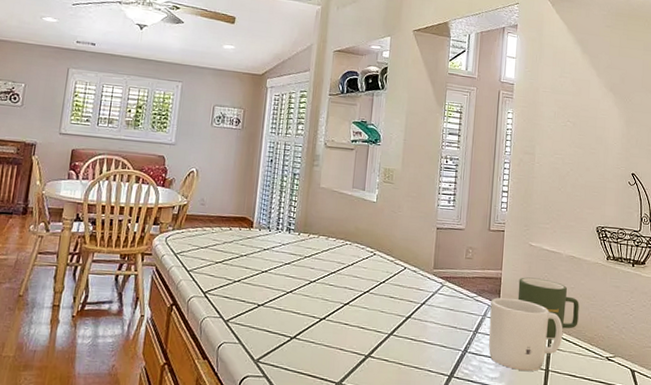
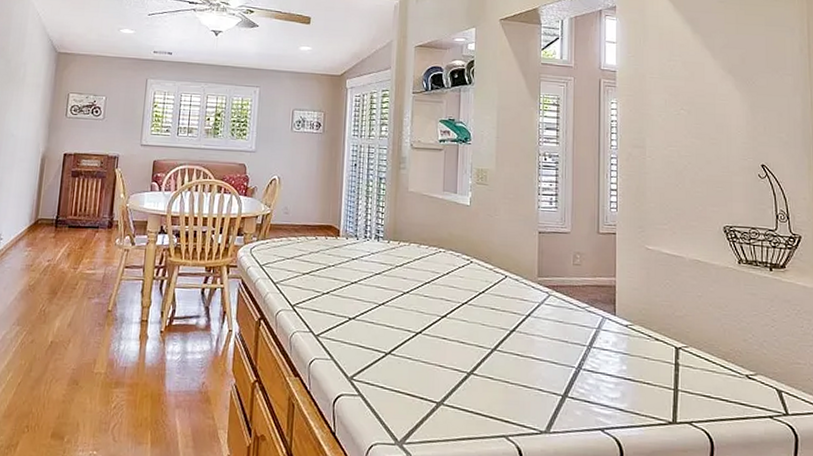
mug: present [488,297,563,371] -> none [605,307,692,391]
mug: present [517,277,579,340] -> none [636,284,710,356]

